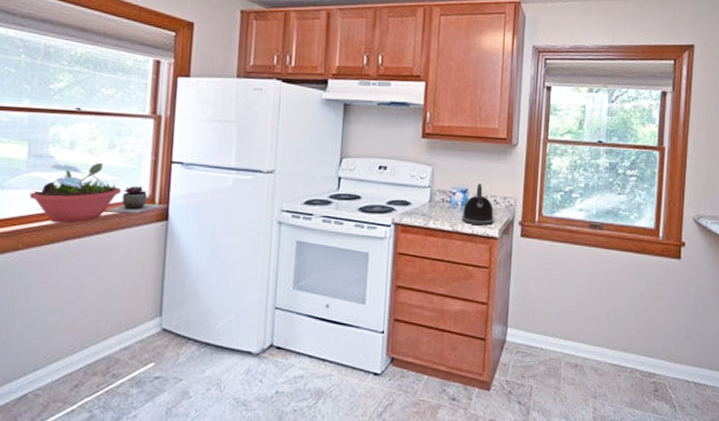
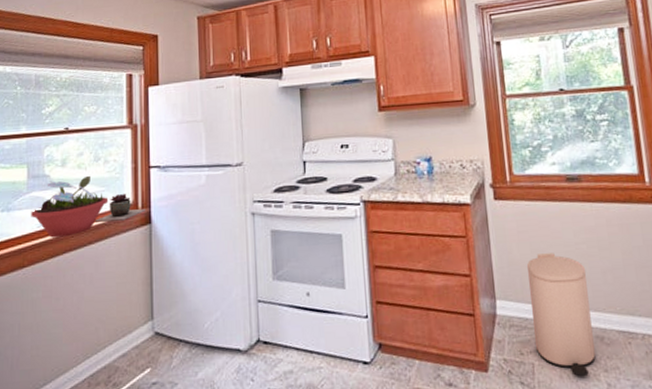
kettle: present [461,183,494,226] -> none [429,149,464,194]
pedal bin: none [536,290,593,400] -> present [526,253,596,376]

